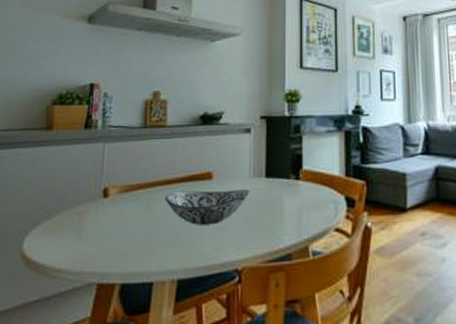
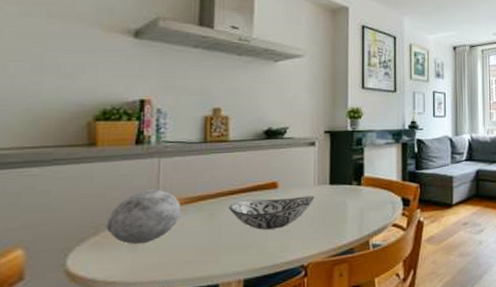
decorative orb: none [57,175,122,232] -> present [106,189,181,245]

